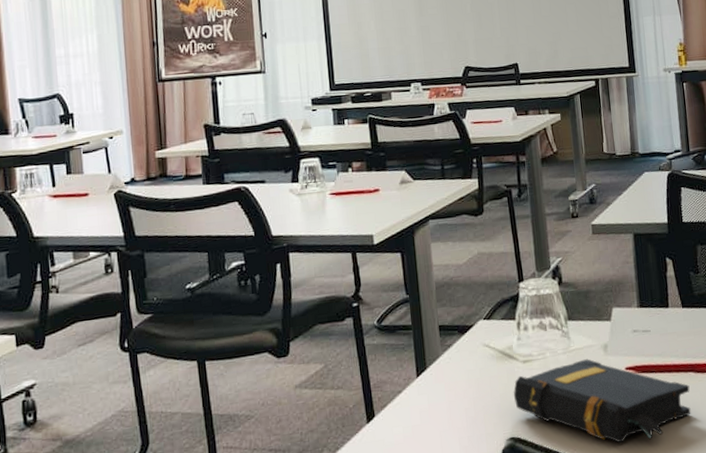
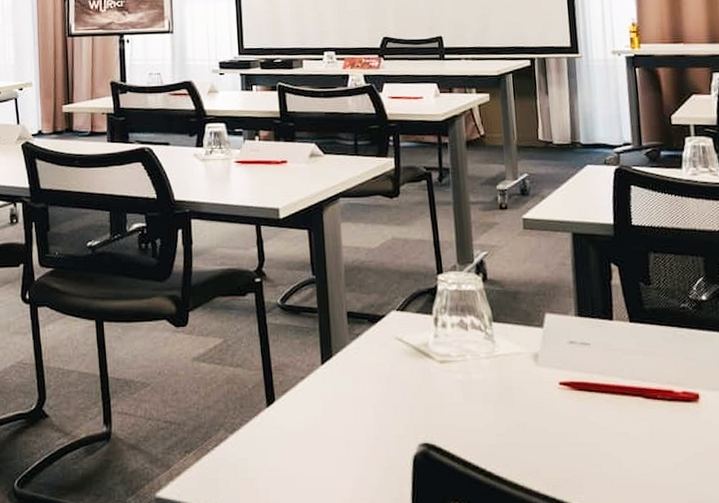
book: present [513,359,691,443] -> none [428,367,638,468]

